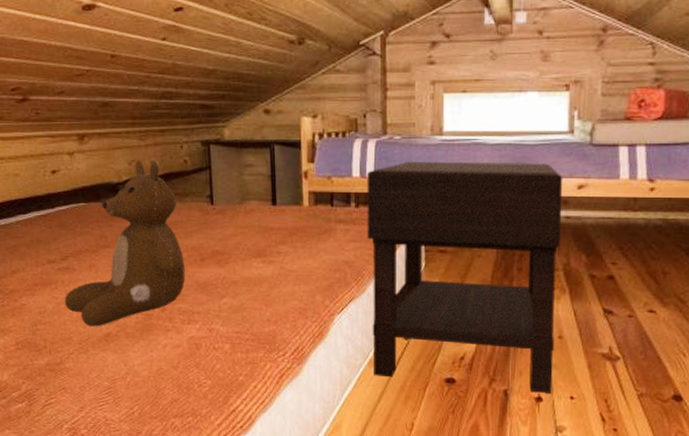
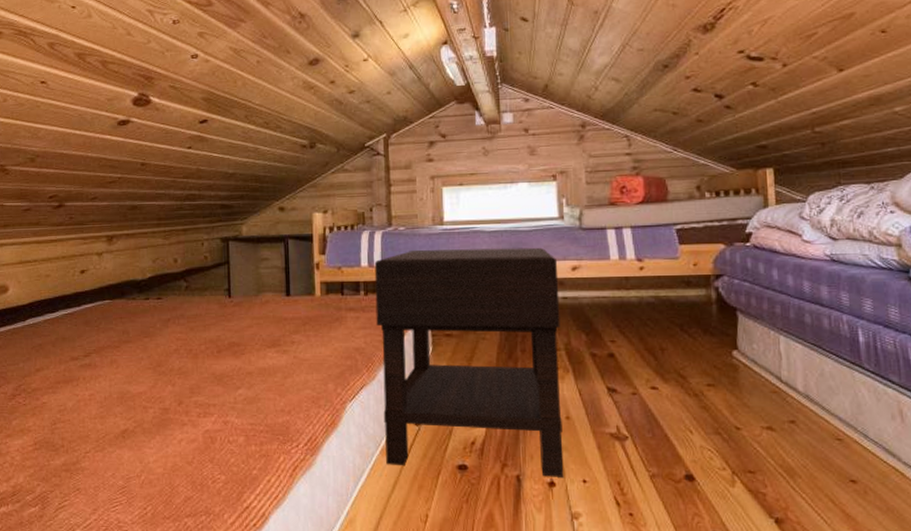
teddy bear: present [64,160,185,327] -> none [84,258,203,423]

